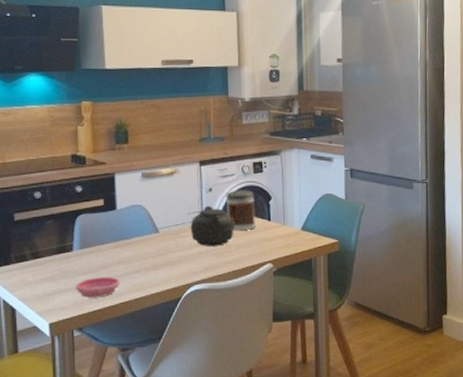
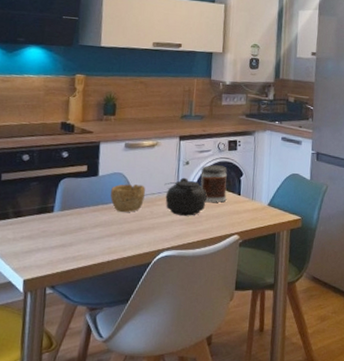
saucer: present [75,277,121,298] -> none [52,238,96,258]
bowl: none [130,216,168,247] -> present [110,184,145,213]

